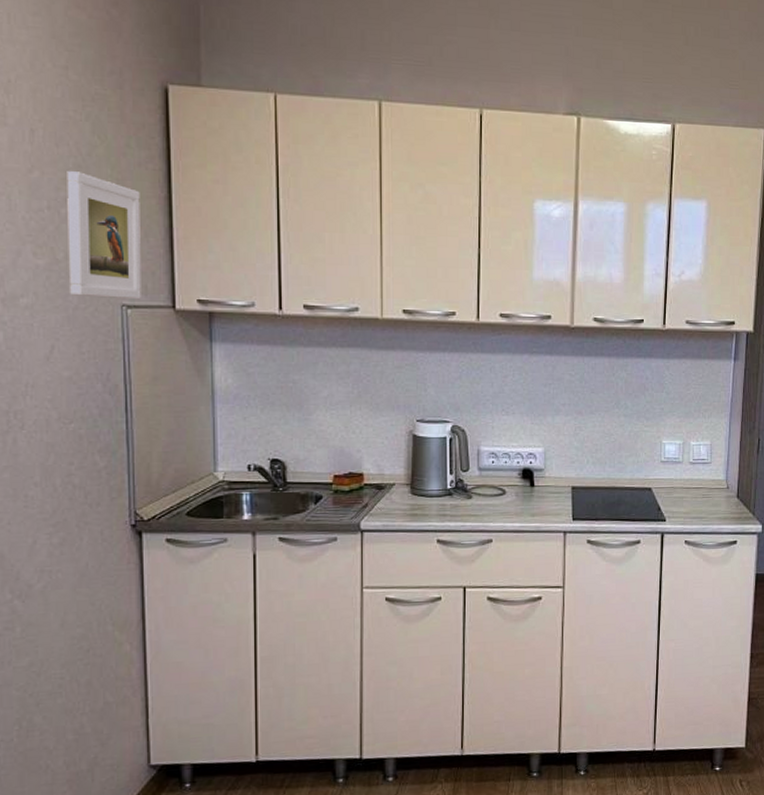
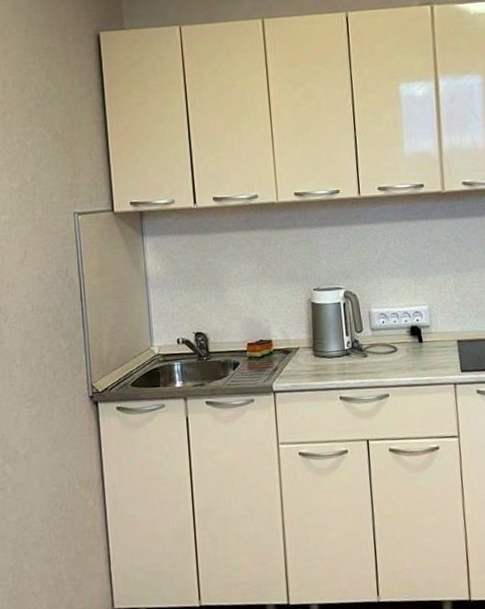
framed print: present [67,171,141,300] -> none [30,110,88,210]

